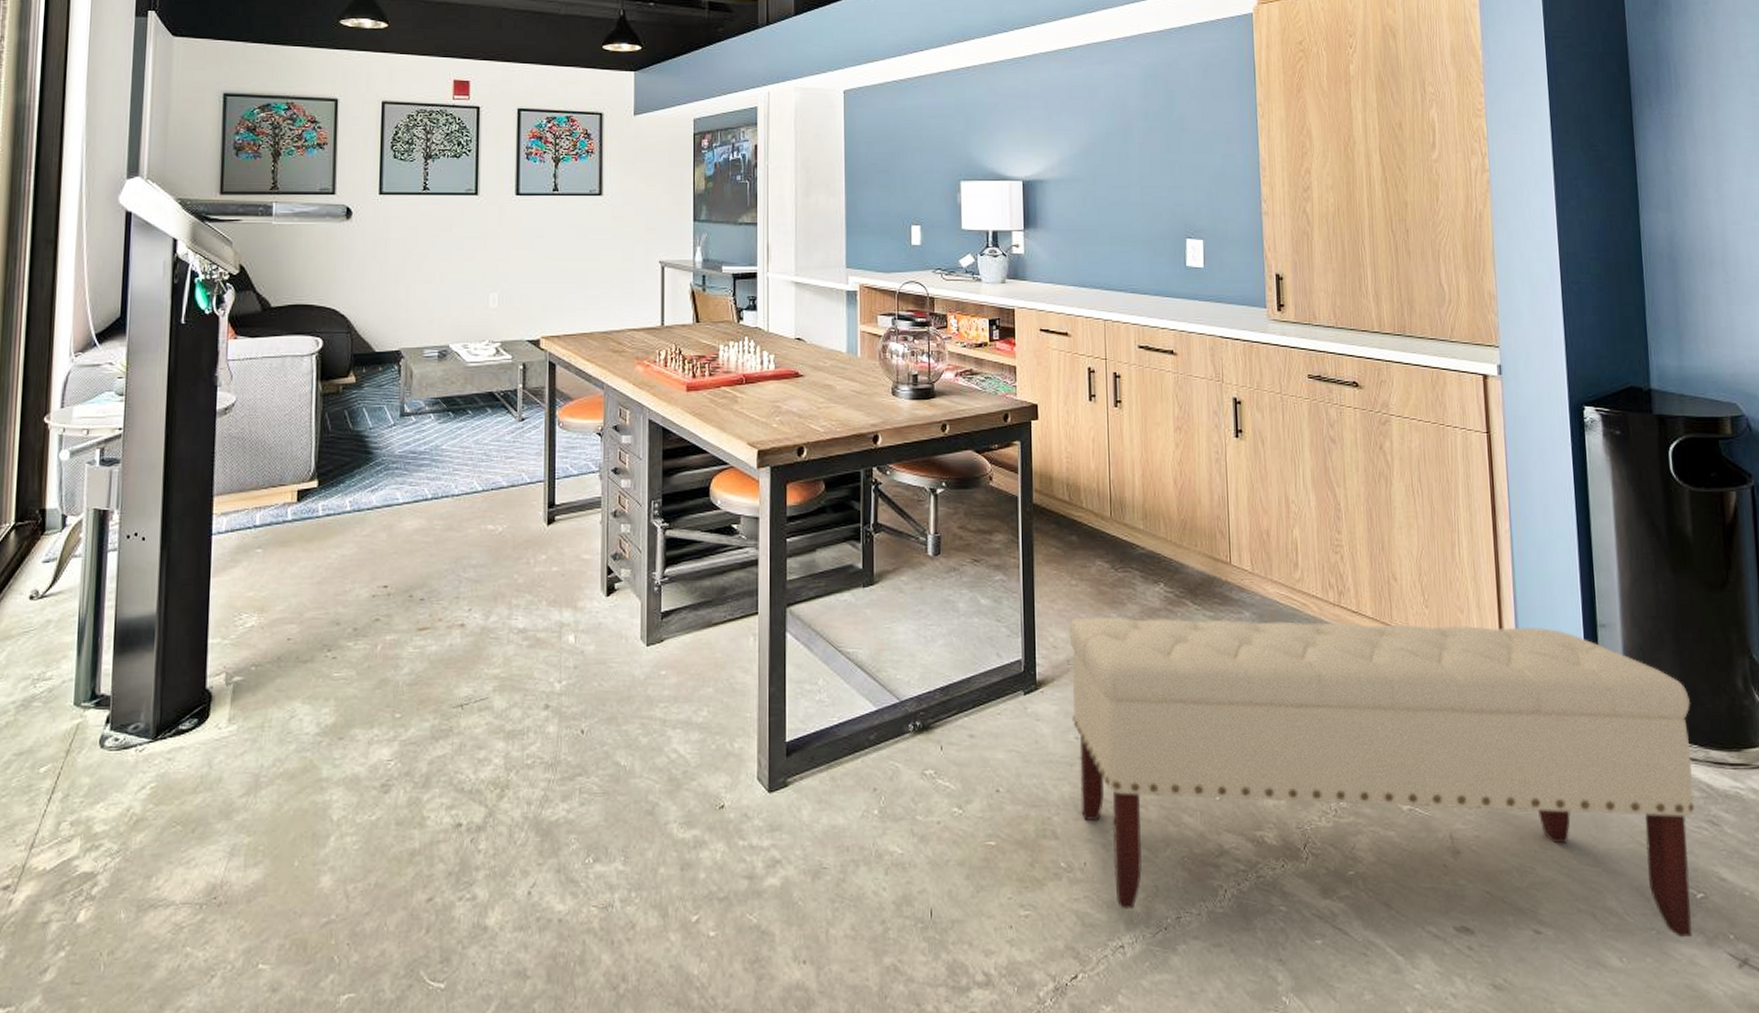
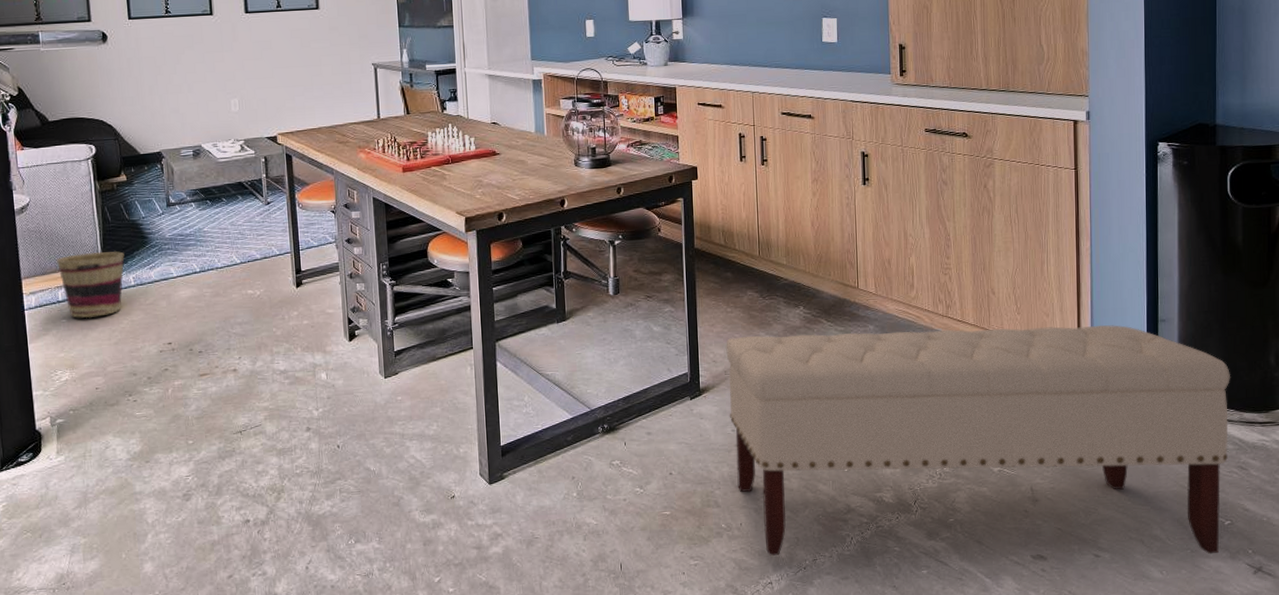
basket: none [259,468,342,550] -> present [57,251,125,319]

